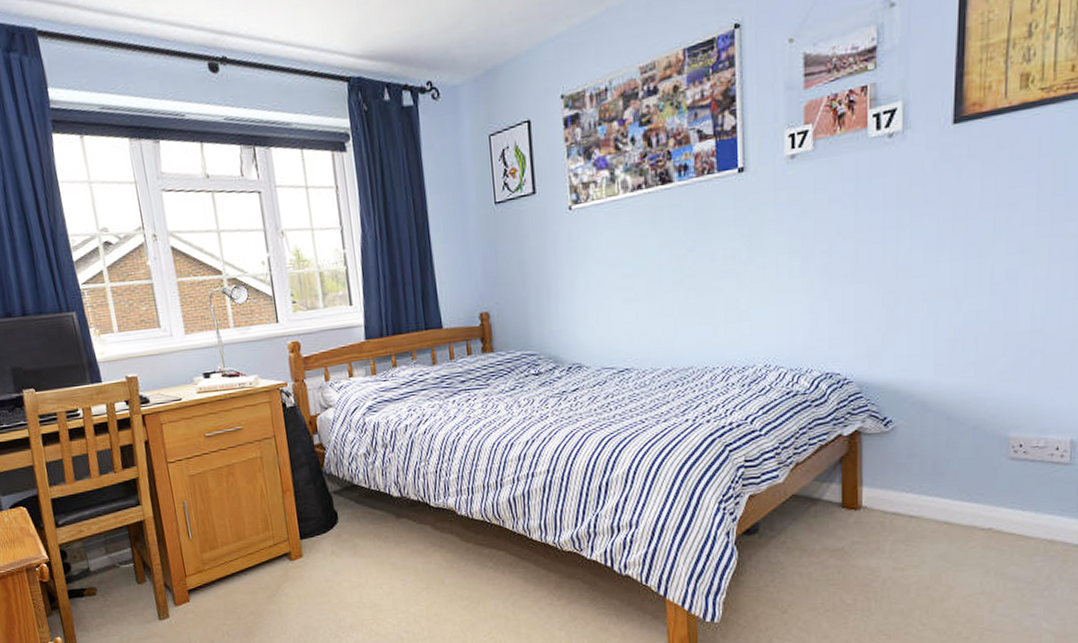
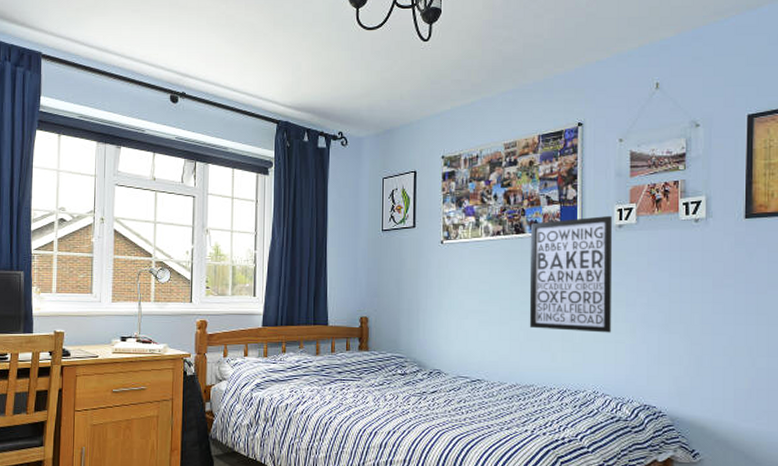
wall art: none [678,143,785,300] -> present [529,215,613,333]

